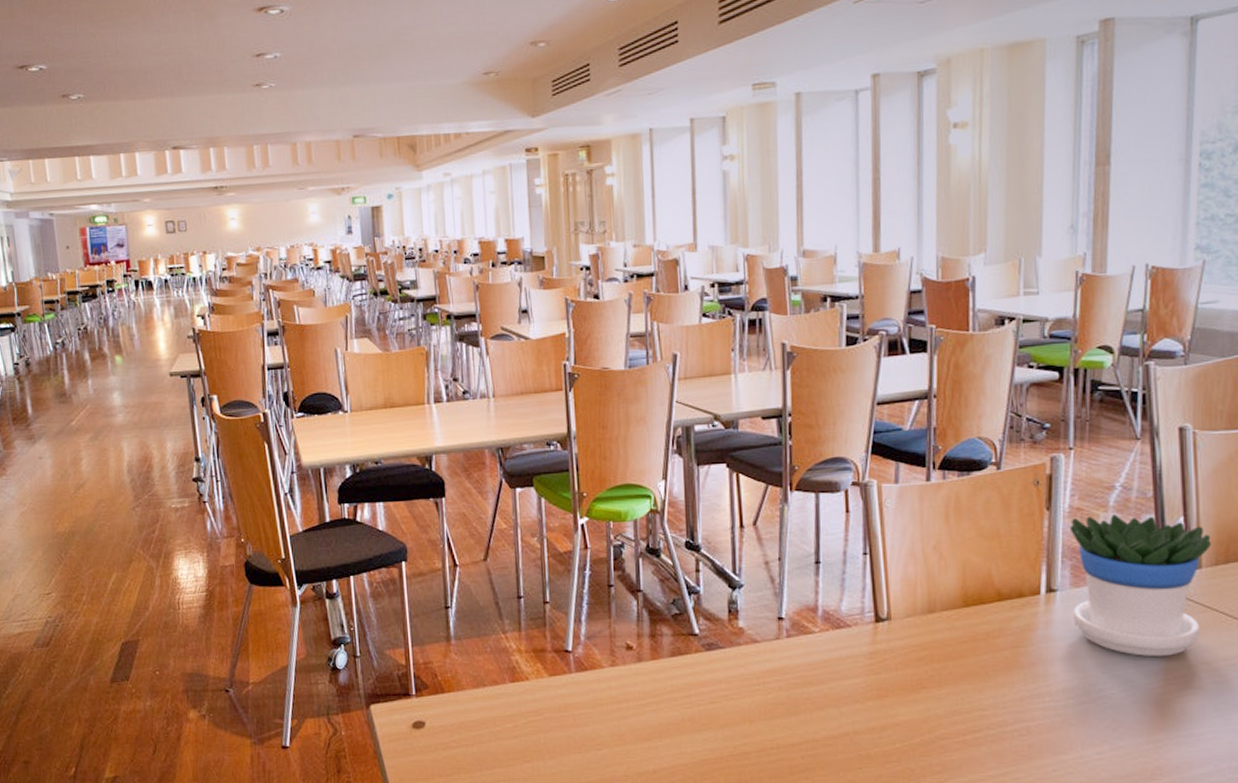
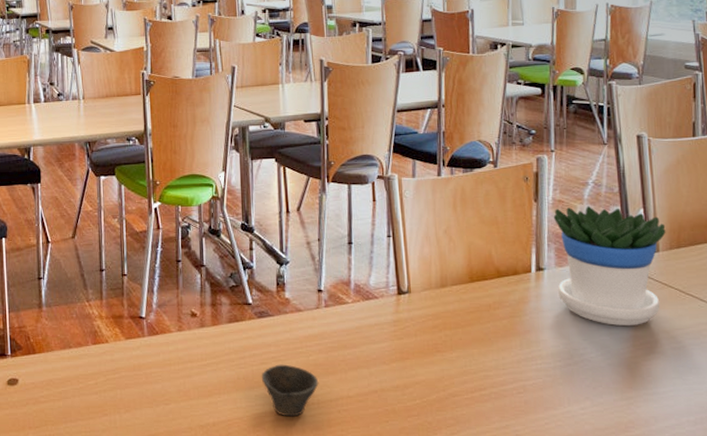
cup: none [710,703,779,763] -> present [261,364,319,417]

